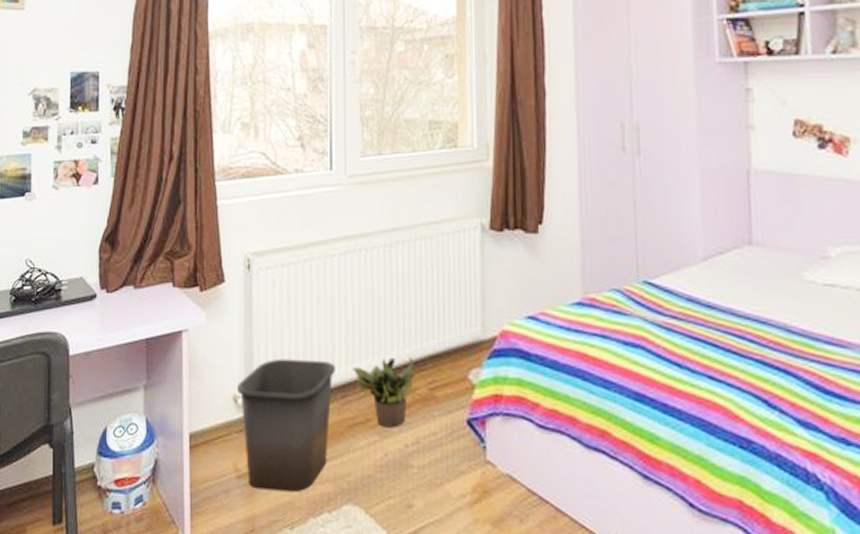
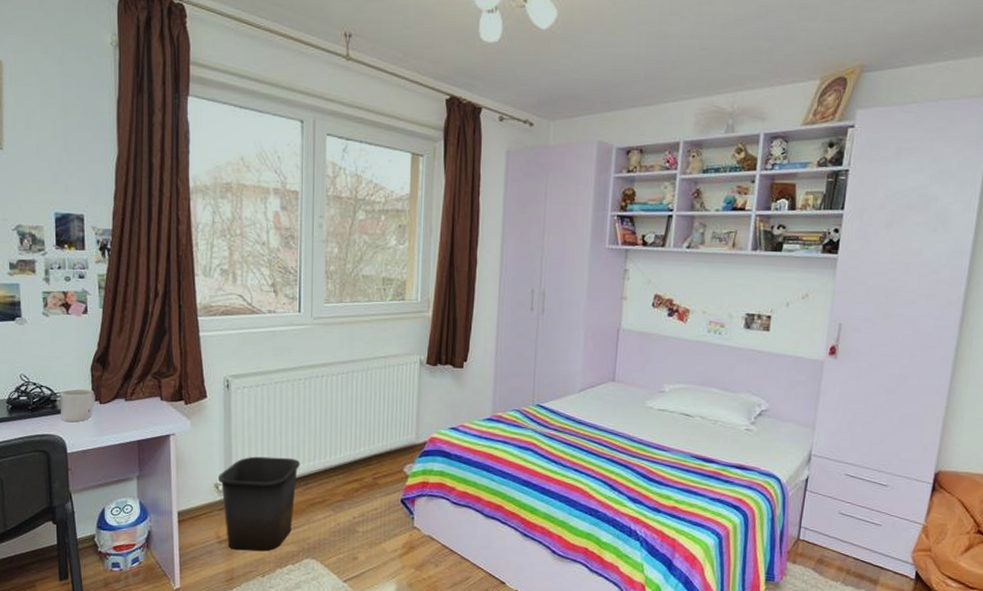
mug: none [64,274,102,317] -> present [59,389,96,423]
potted plant: present [352,356,415,428] -> none [314,455,363,506]

